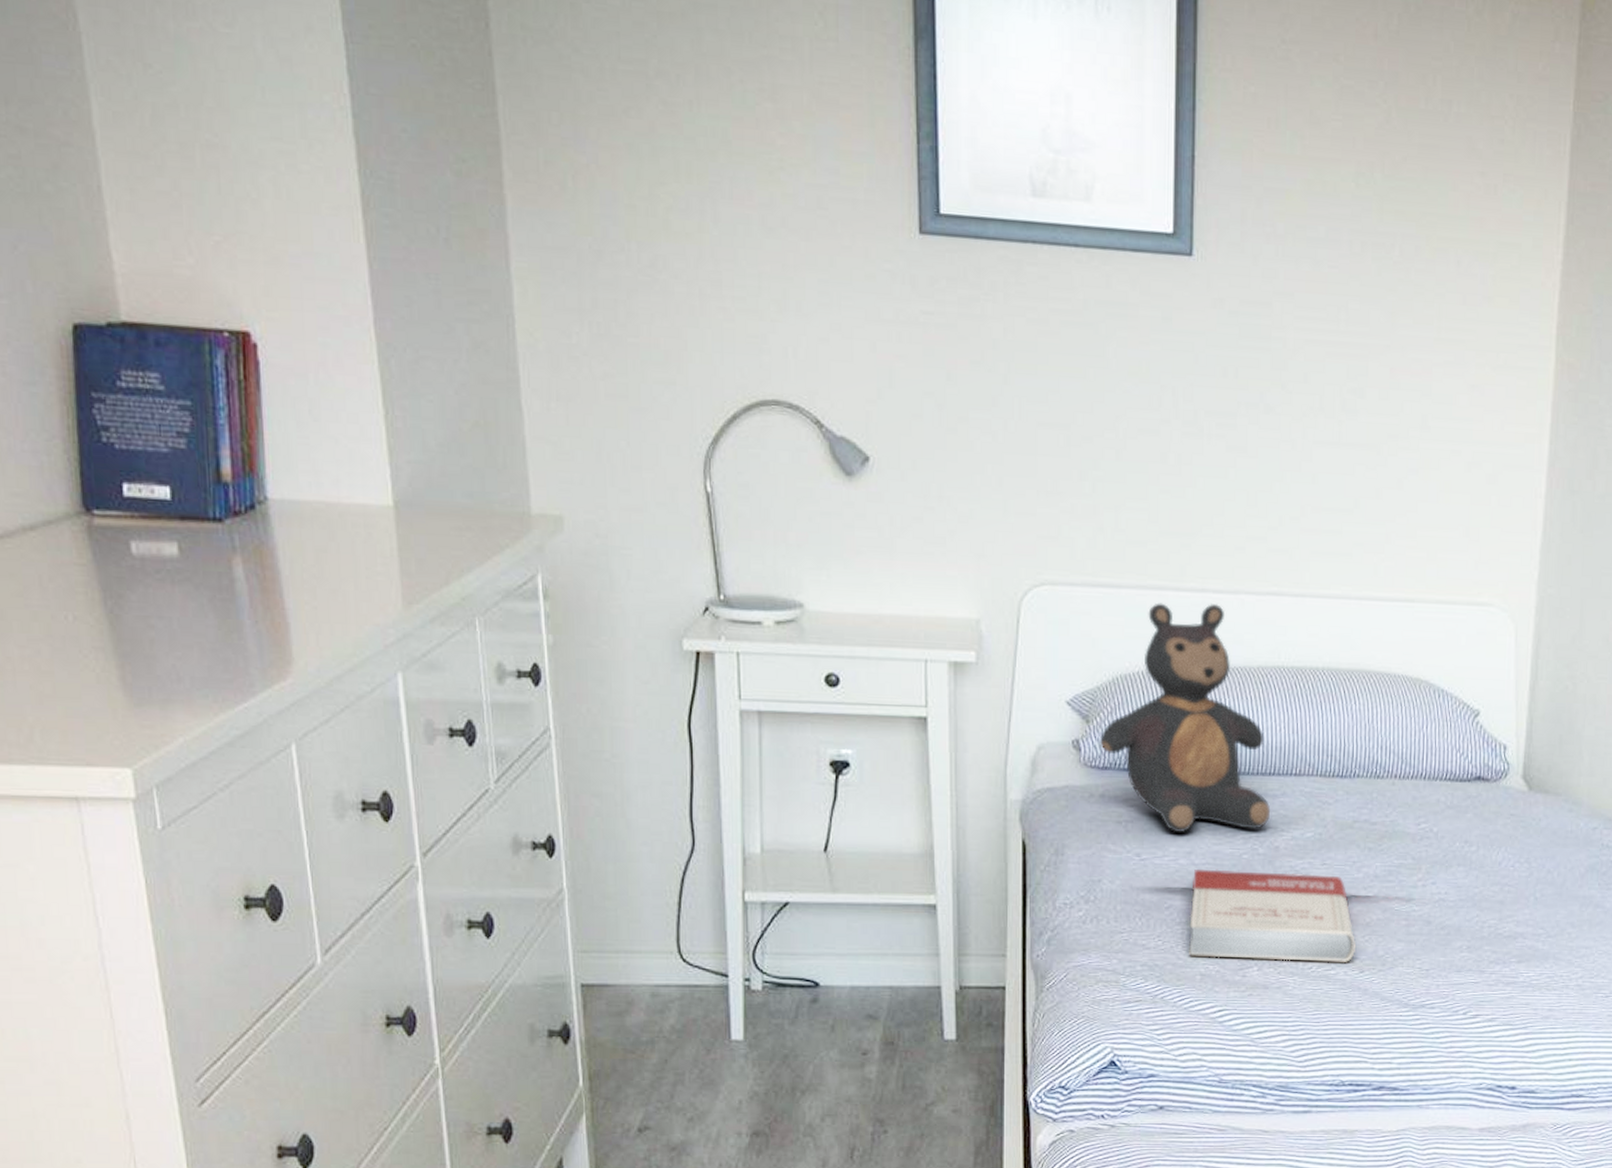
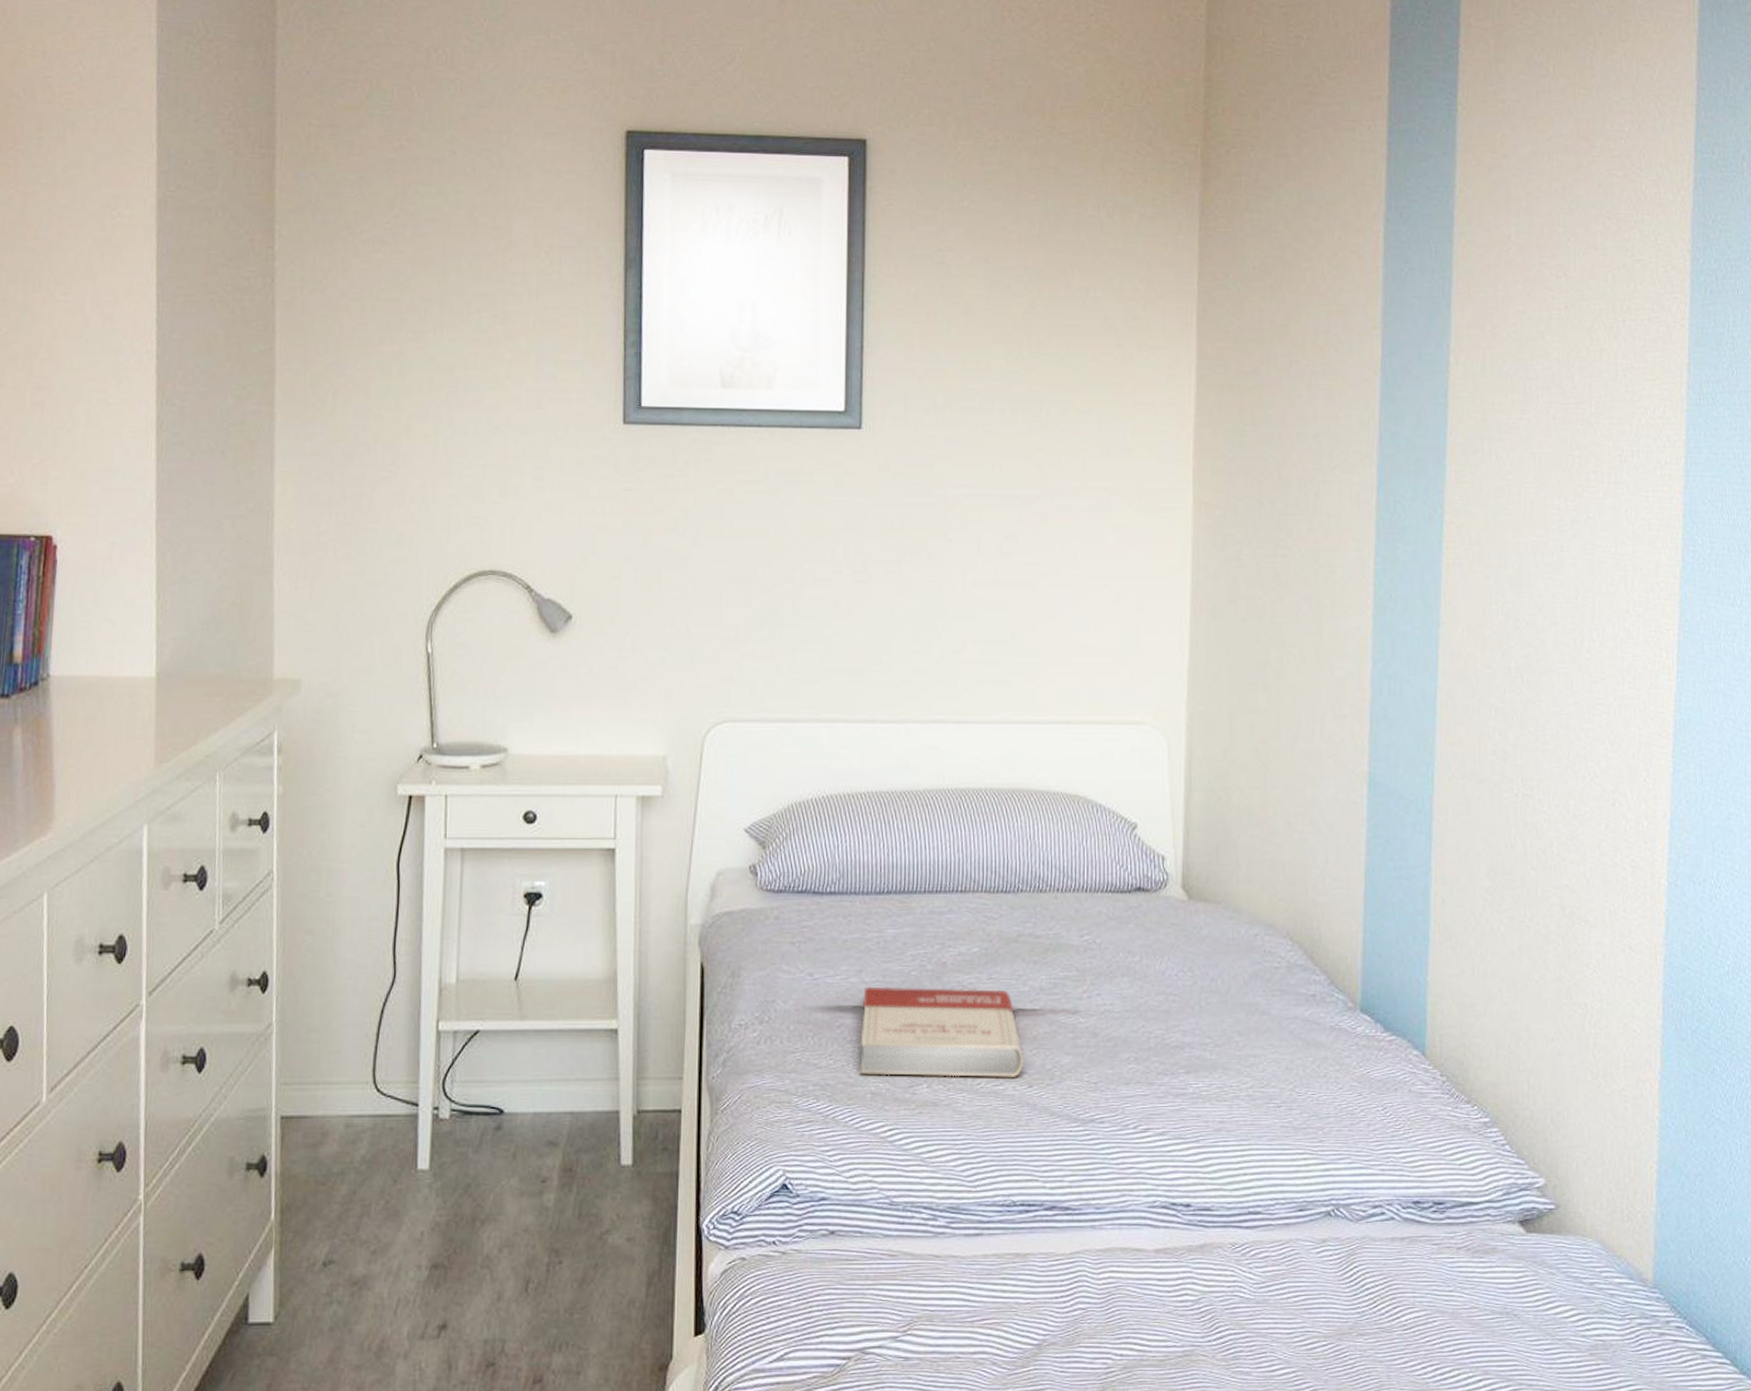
teddy bear: present [1100,603,1271,832] -> none [775,733,938,951]

